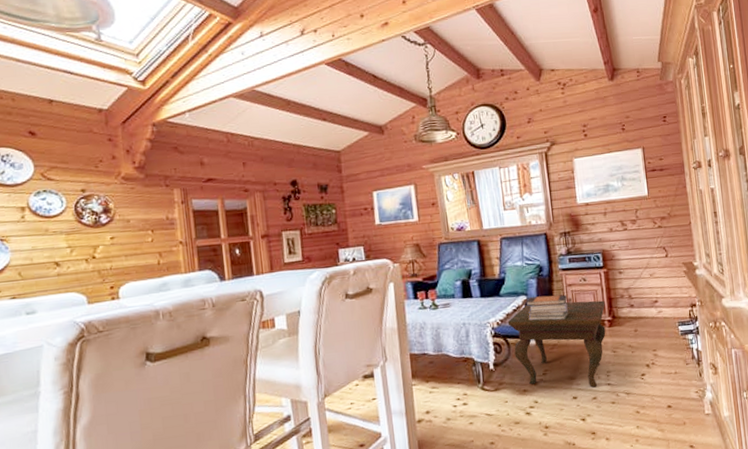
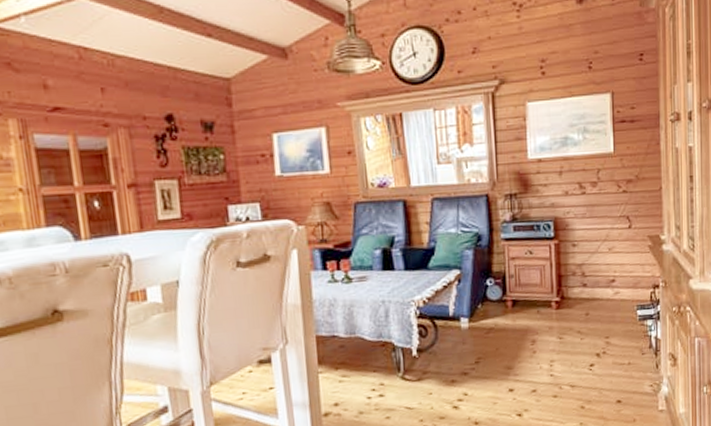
side table: present [507,300,606,387] -> none [436,277,553,379]
book stack: present [526,294,568,321] -> none [460,269,509,300]

